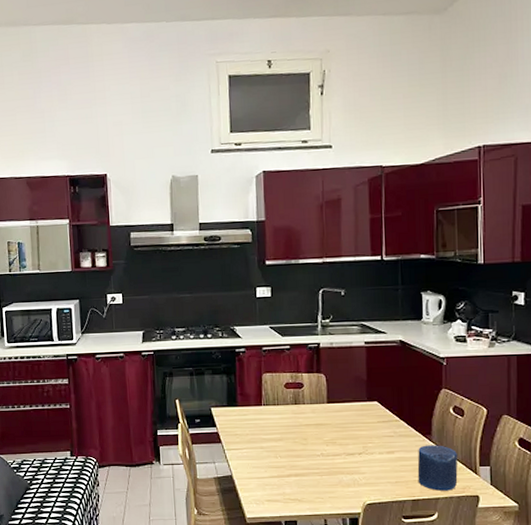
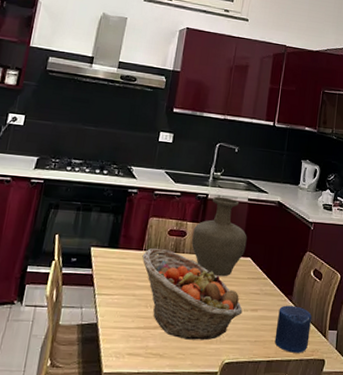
fruit basket: none [262,402,377,485] -> present [142,248,243,340]
vase: none [310,343,371,423] -> present [191,196,247,277]

